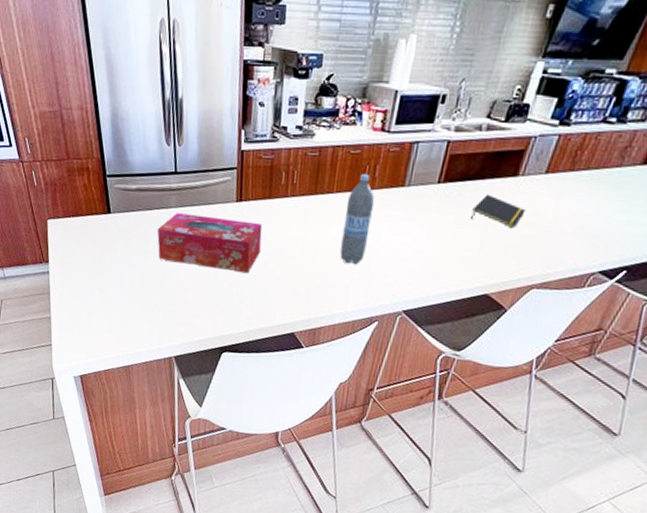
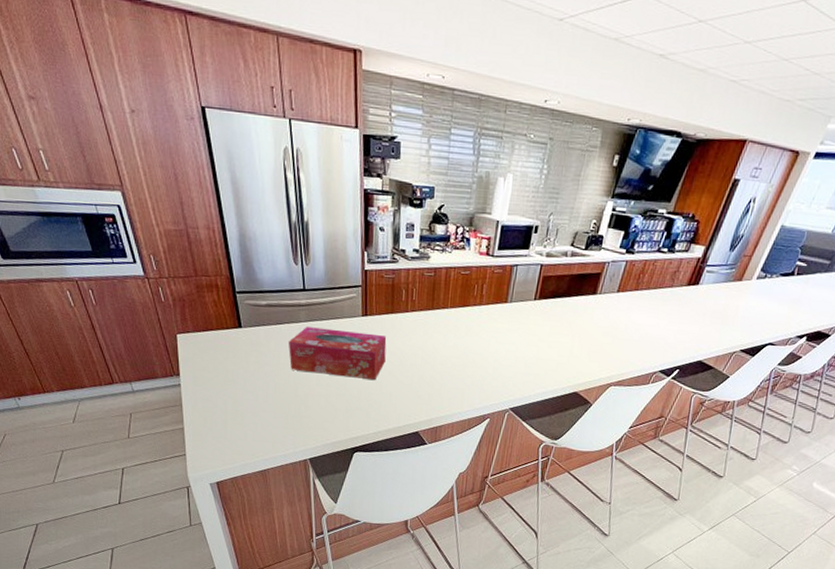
water bottle: present [340,174,374,265] -> none [456,292,483,371]
notepad: present [471,194,526,229] -> none [562,309,604,337]

